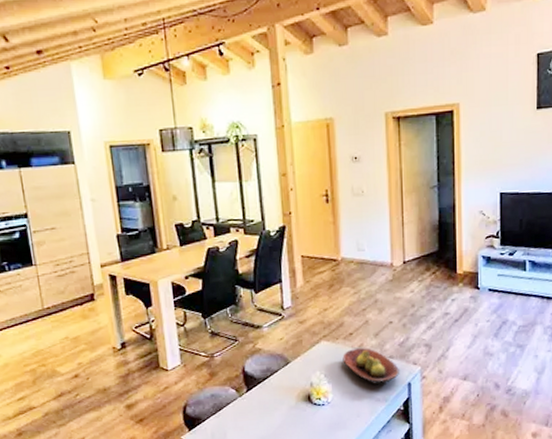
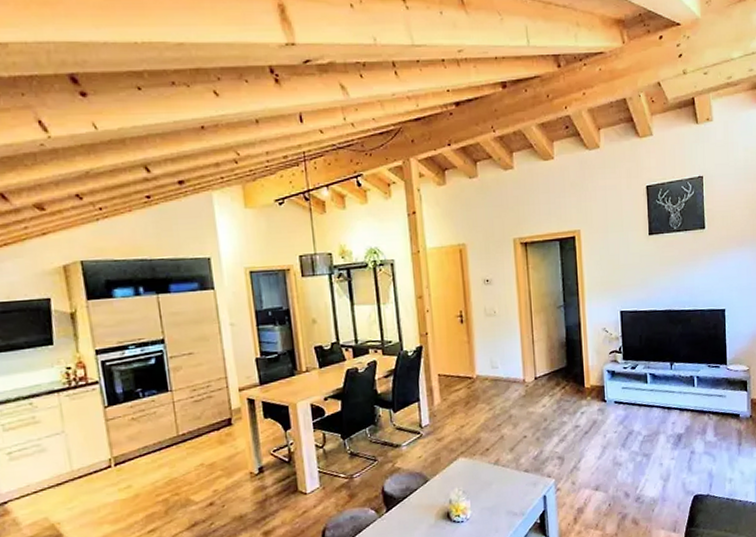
fruit bowl: present [342,348,399,385] -> none [480,463,535,500]

